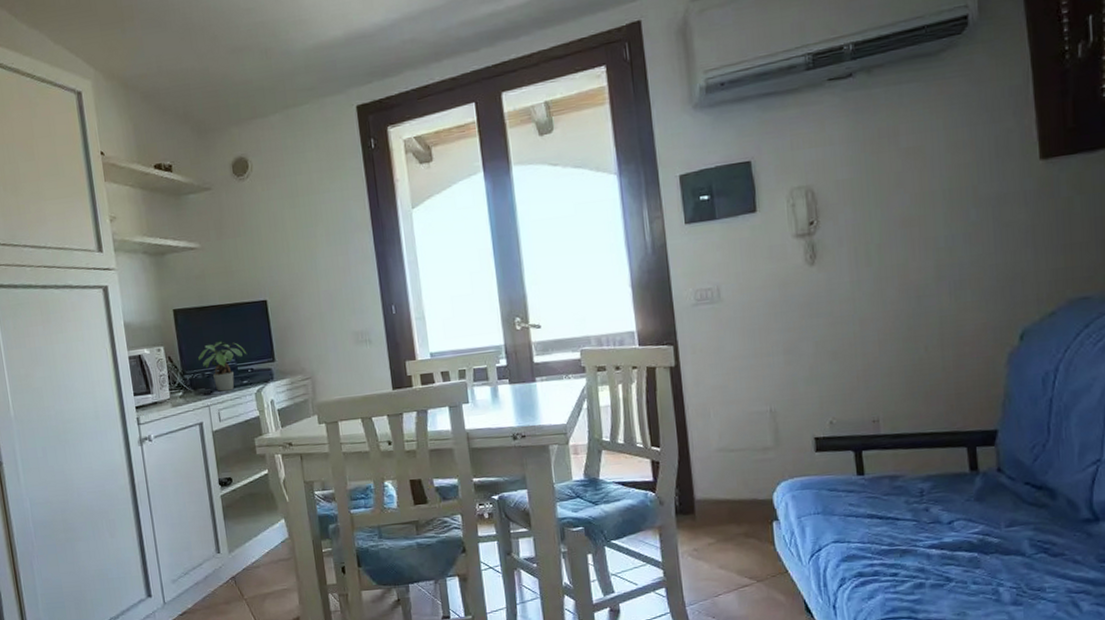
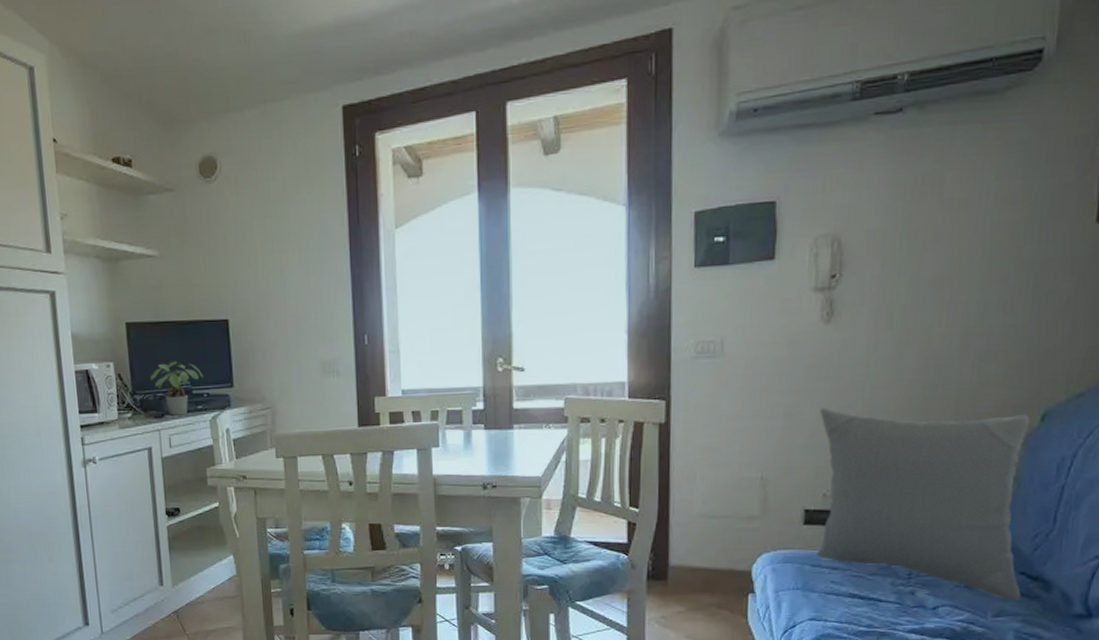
pillow: none [815,335,1029,511] -> present [817,407,1029,601]

